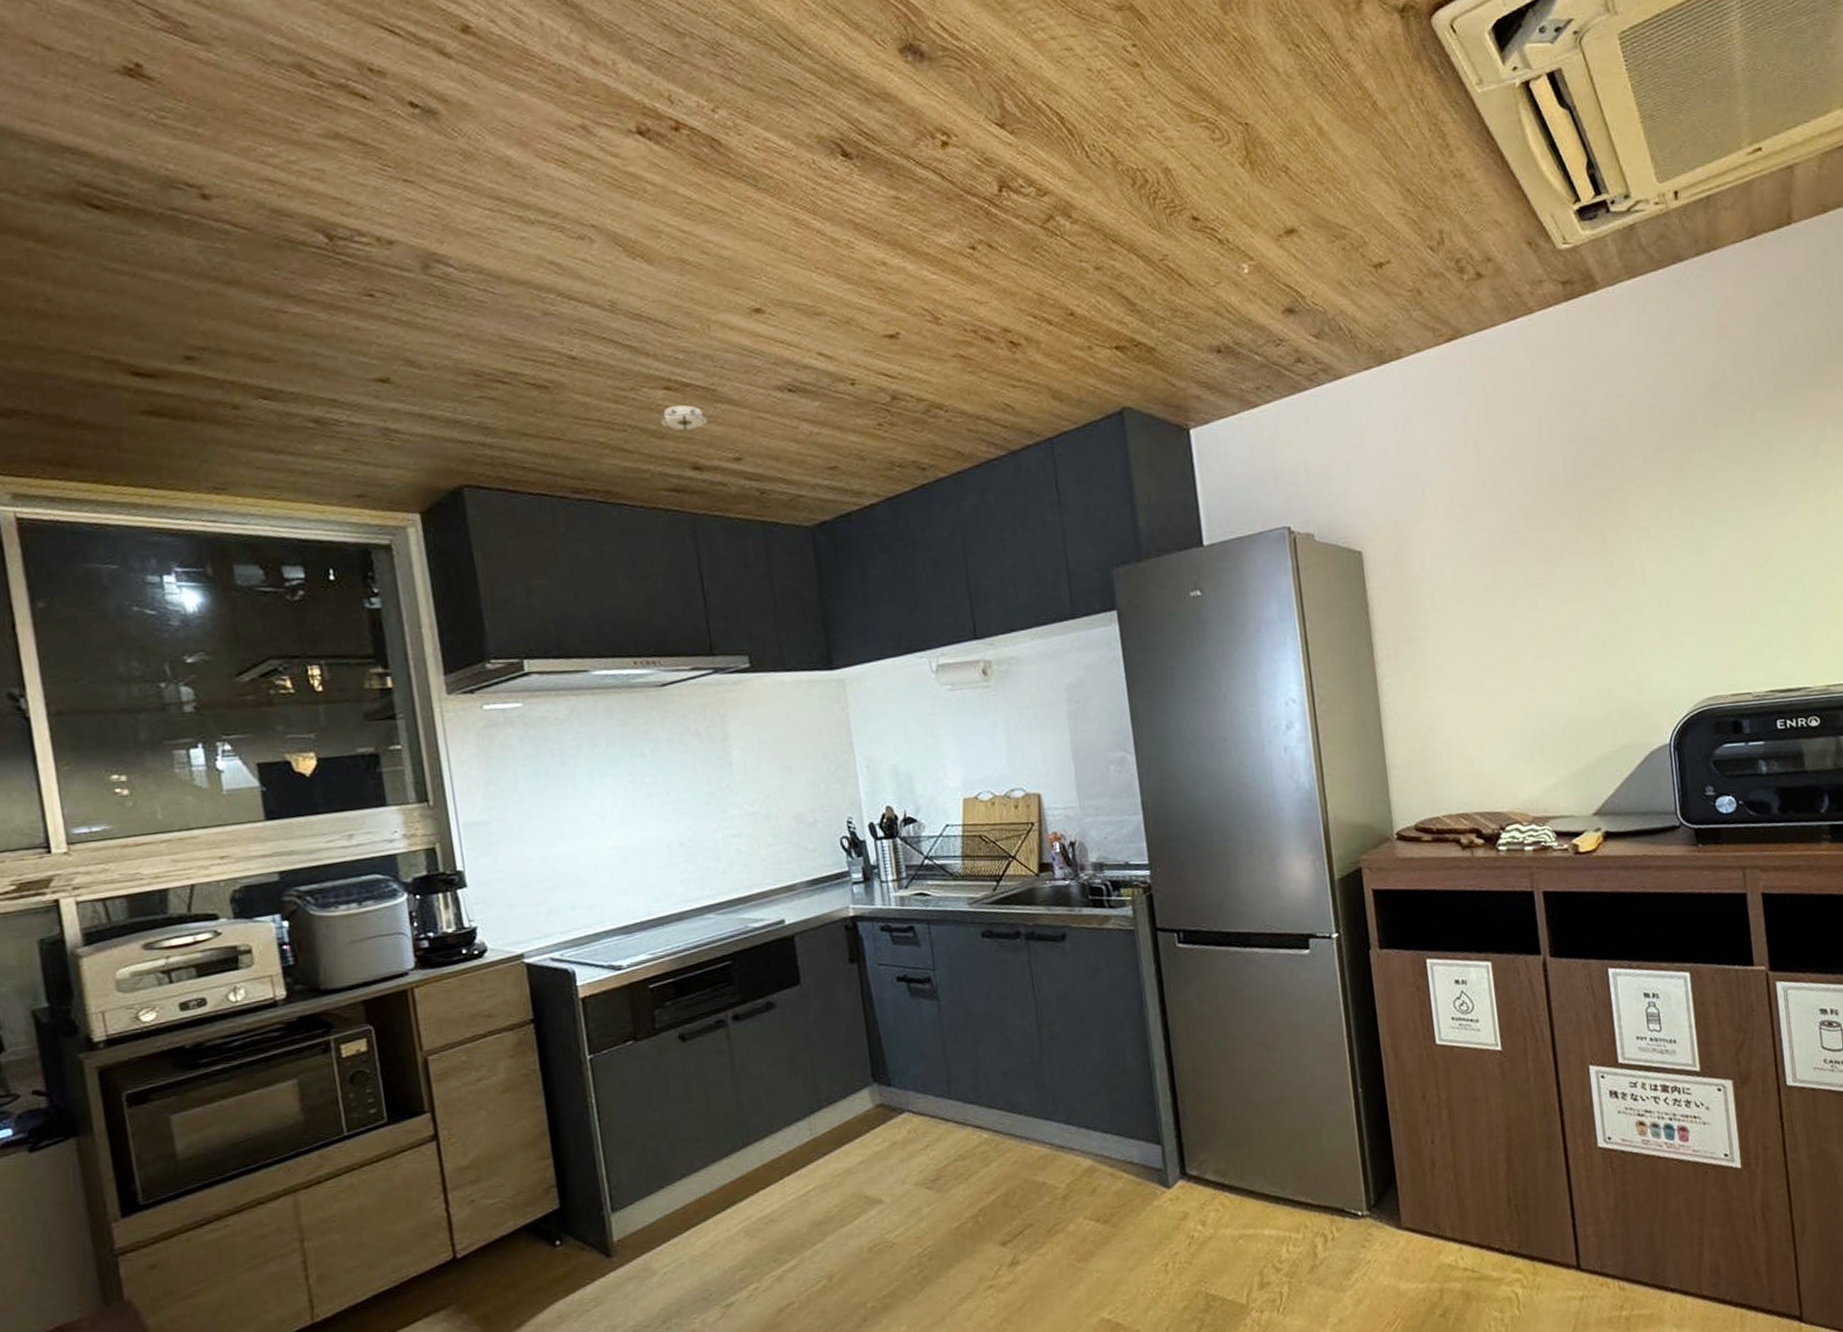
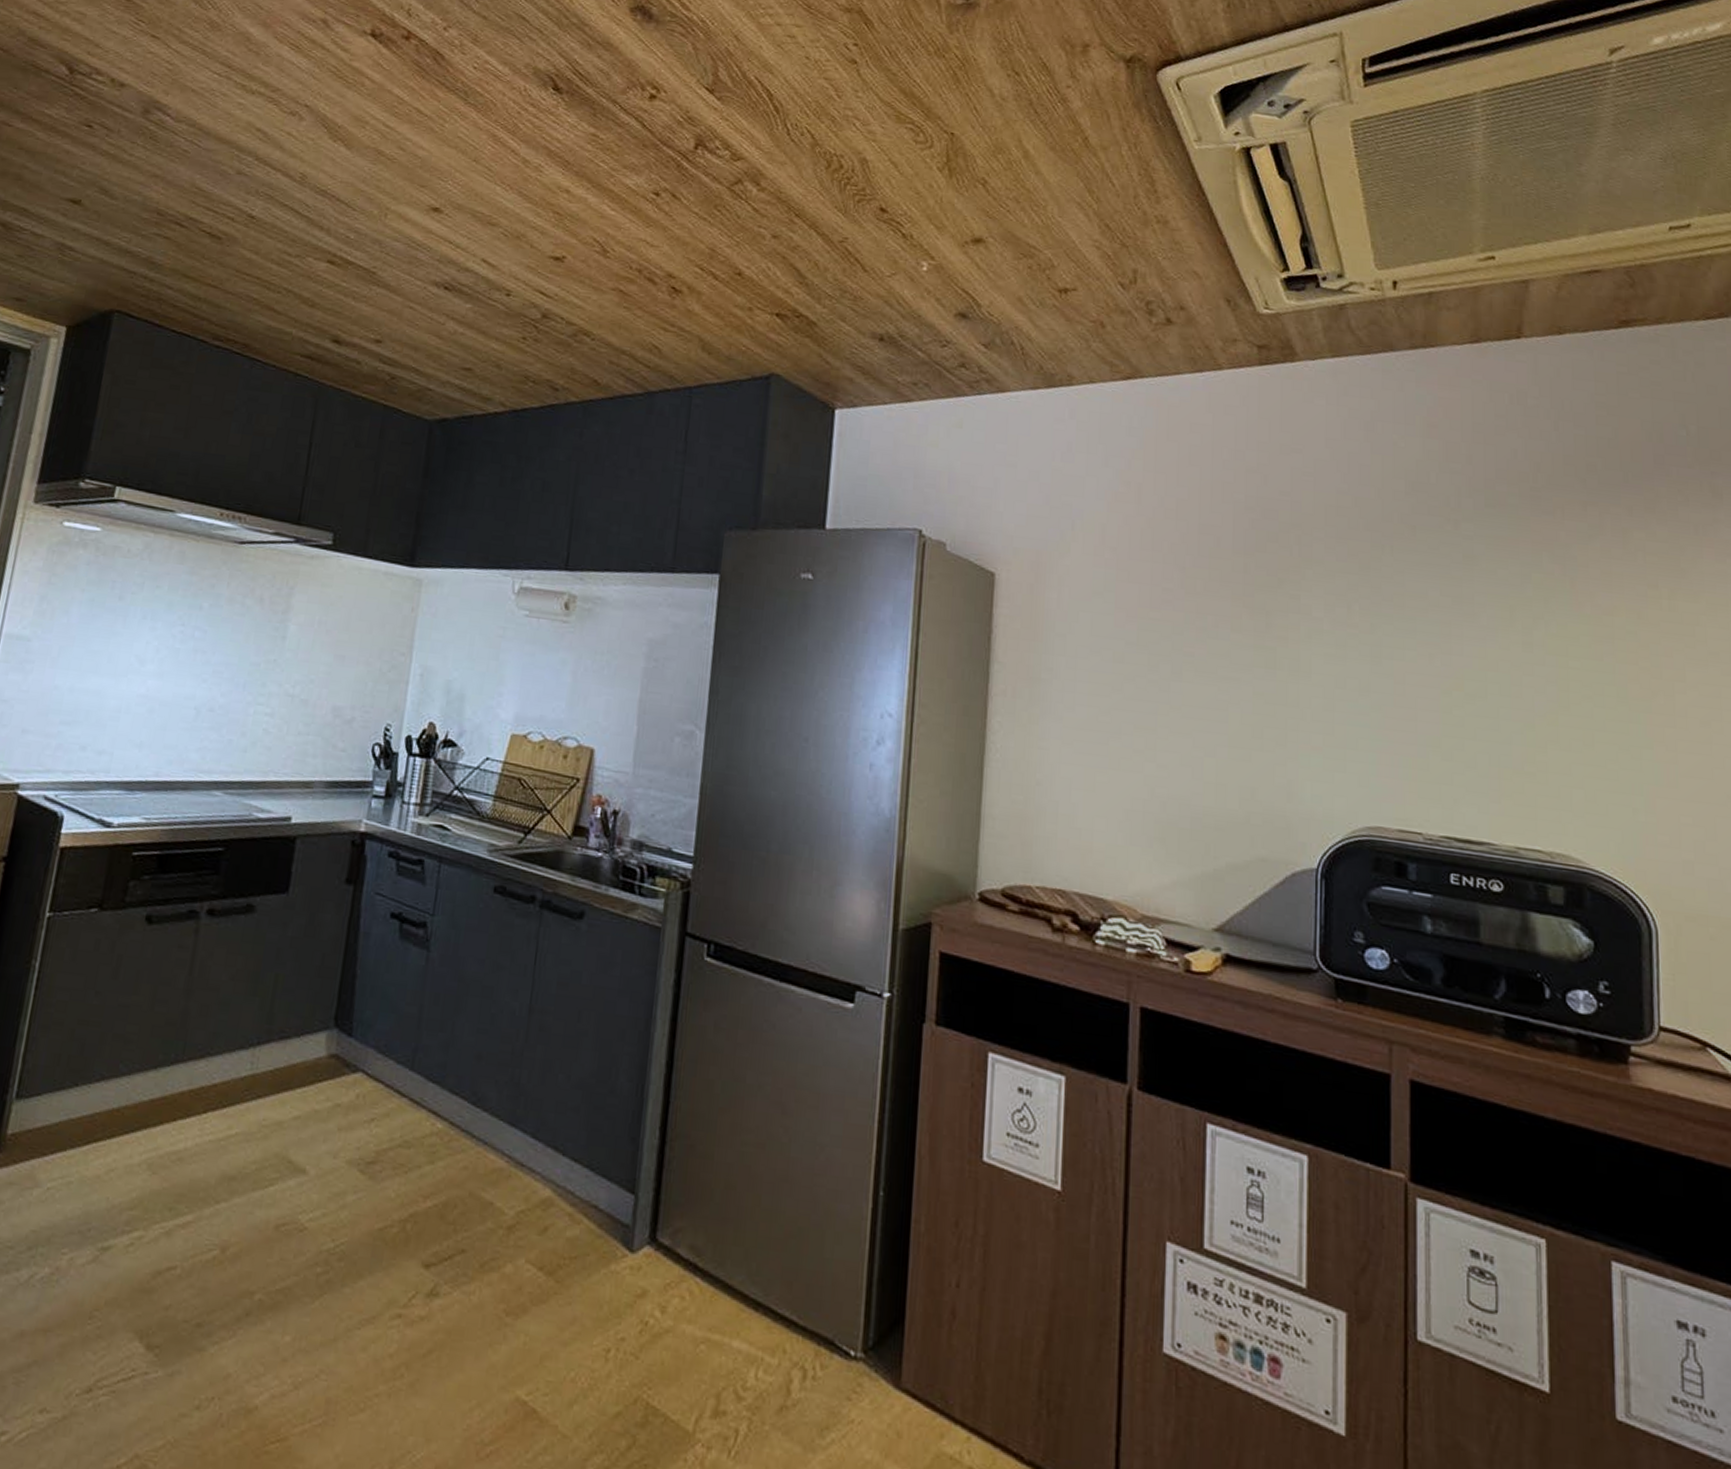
smoke detector: present [660,405,708,431] -> none [312,279,360,305]

